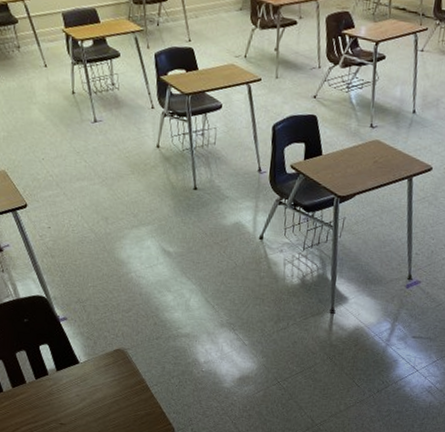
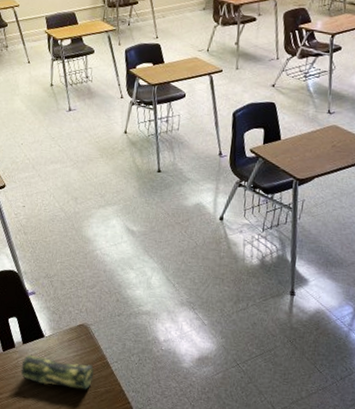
pencil case: none [56,381,133,413] -> present [20,354,94,390]

